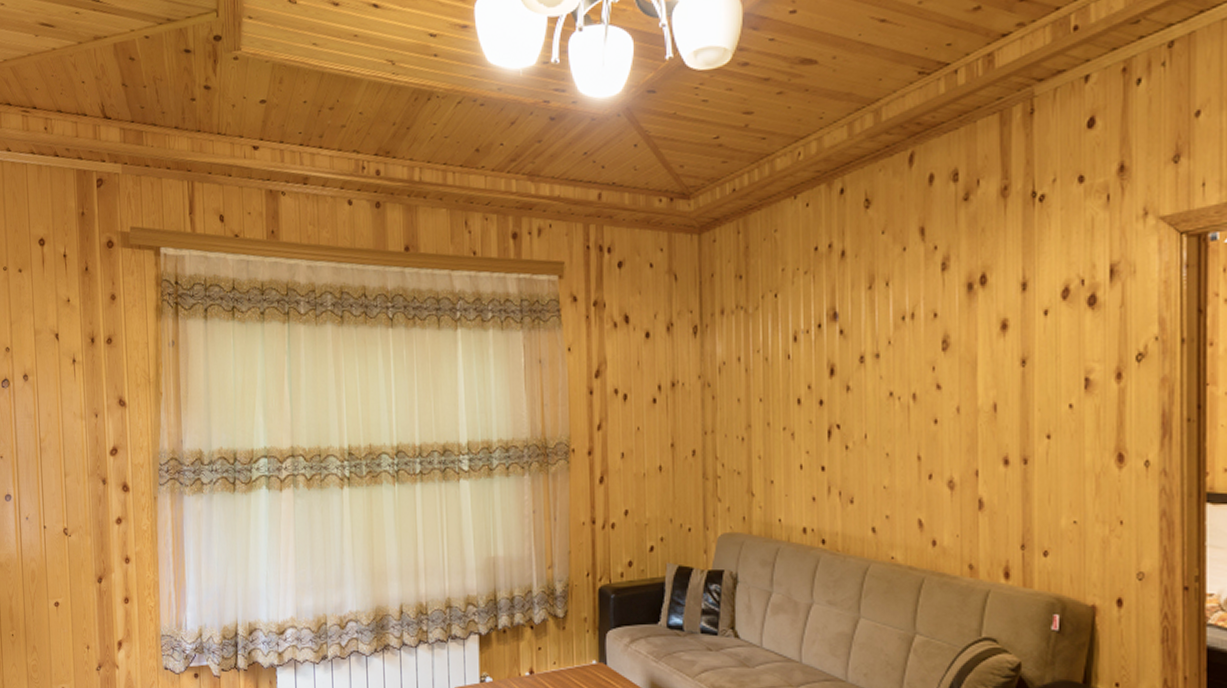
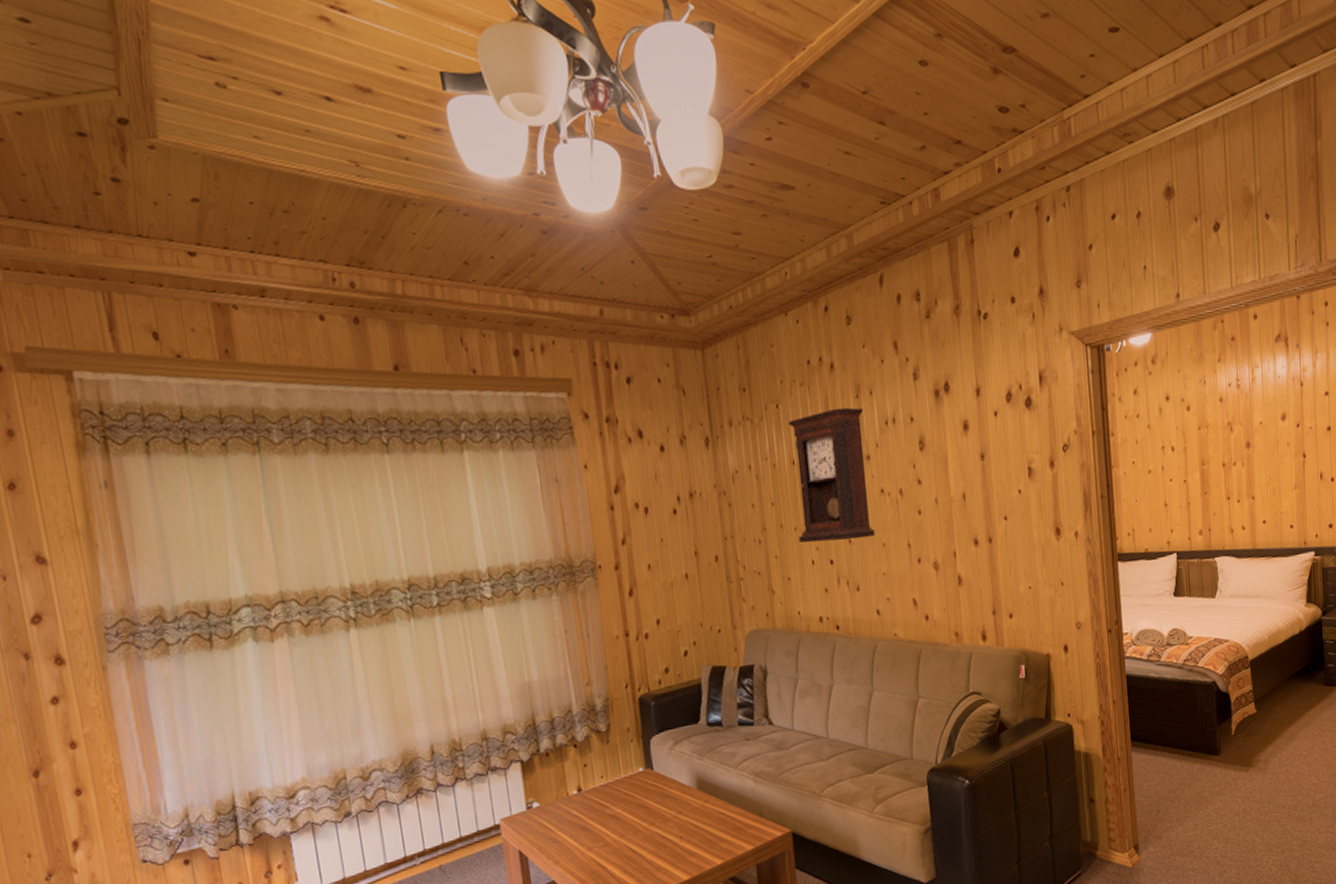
pendulum clock: none [786,299,878,446] -> present [787,407,875,543]

